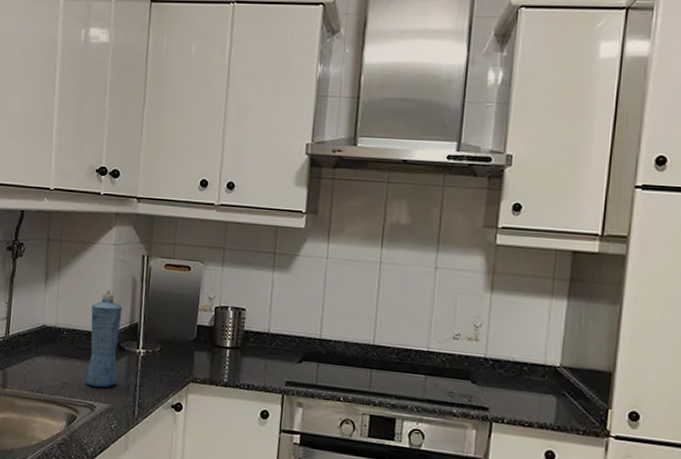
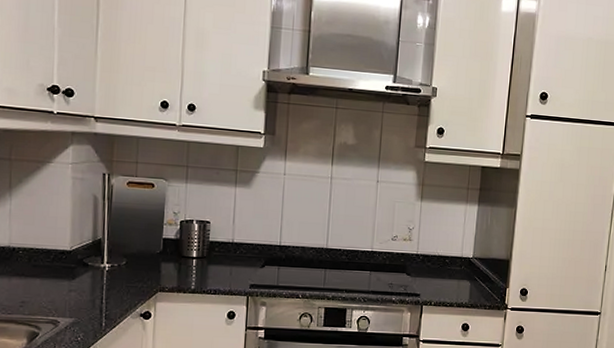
squeeze bottle: present [86,290,123,388] -> none [47,208,84,303]

